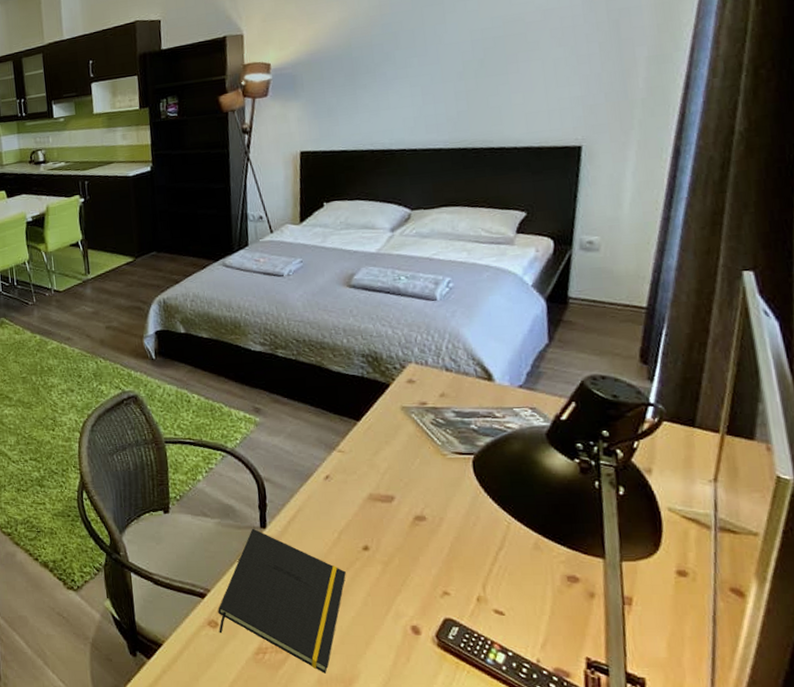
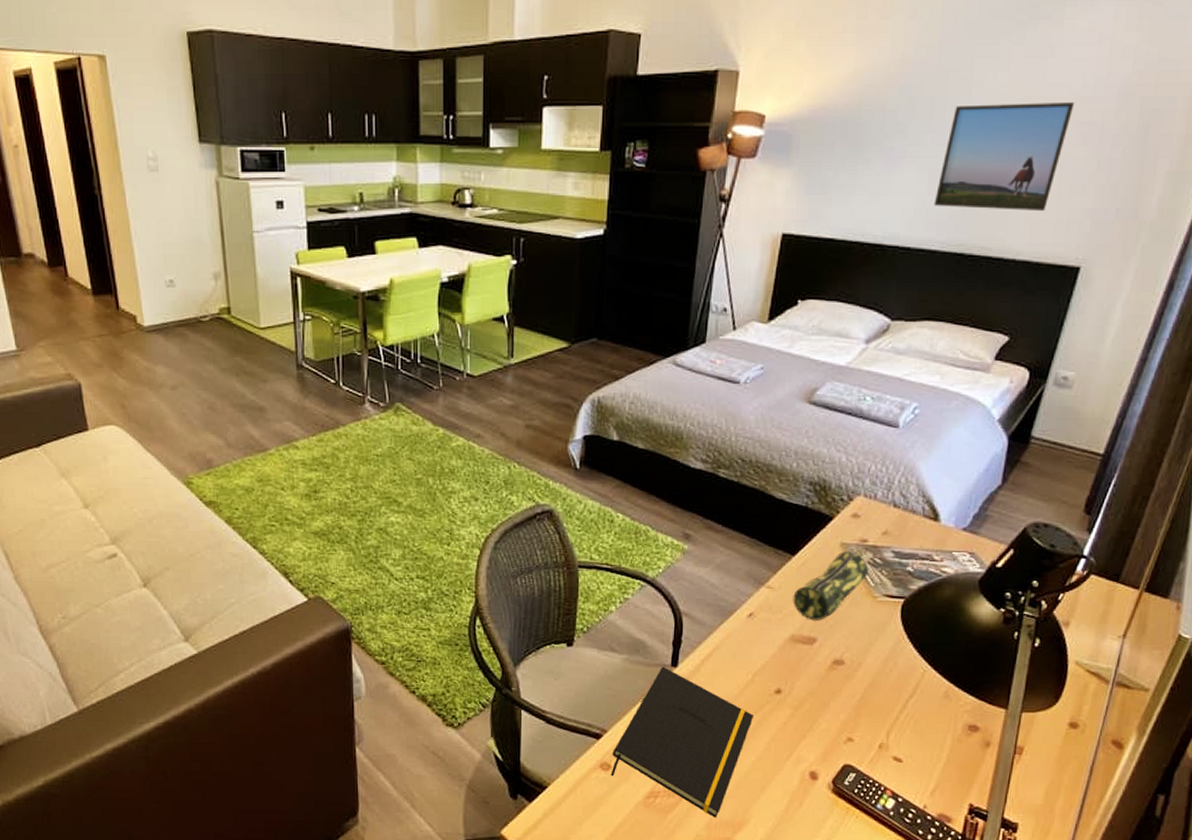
pencil case: none [364,411,434,480] -> present [793,549,869,620]
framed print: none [430,14,543,113] -> present [933,103,1075,210]

